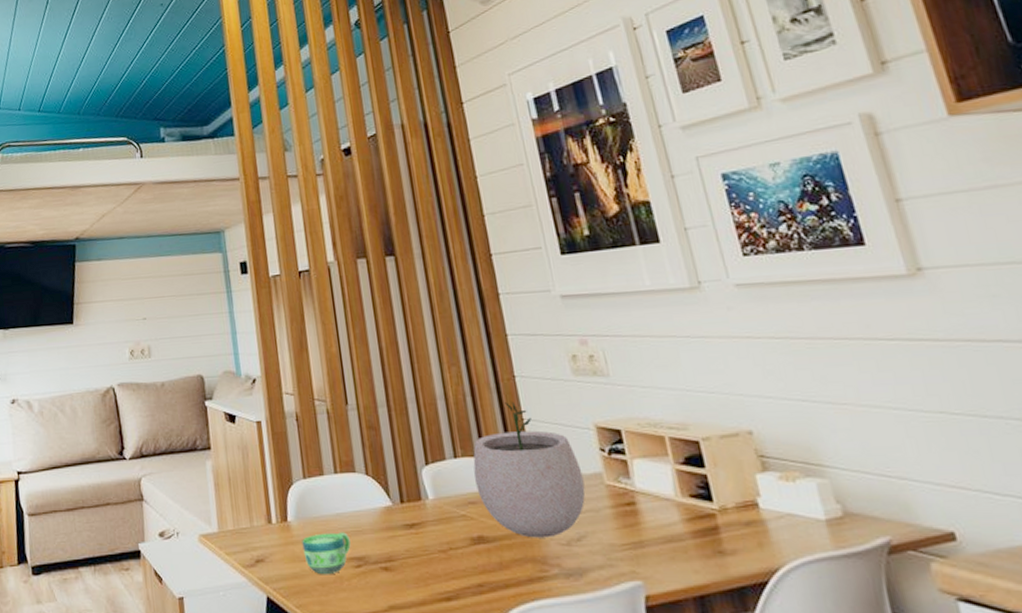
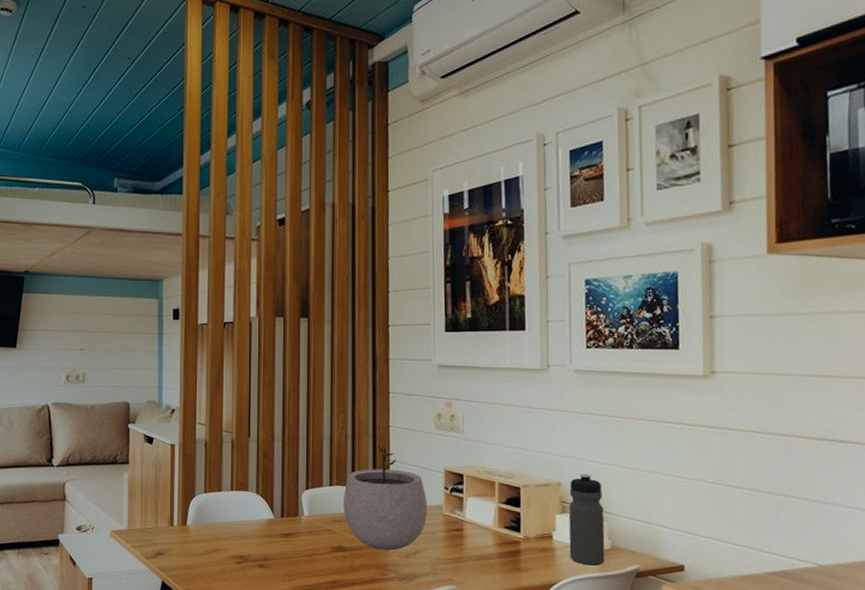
cup: present [302,532,351,575] -> none [196,536,236,568]
water bottle: none [764,416,839,541] -> present [569,474,605,566]

